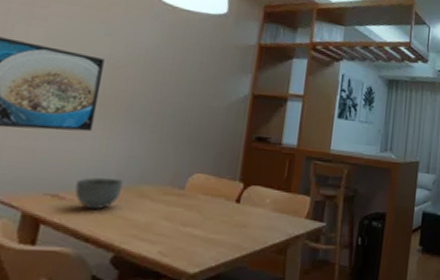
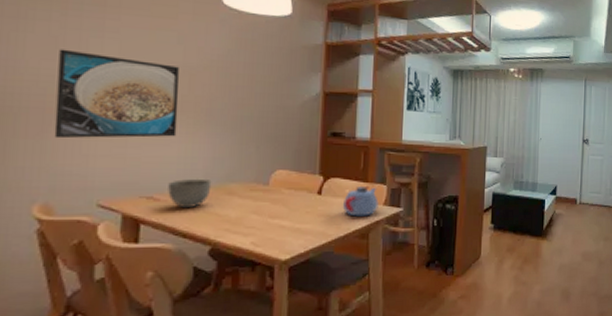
teapot: none [261,196,300,230] -> present [342,185,379,217]

